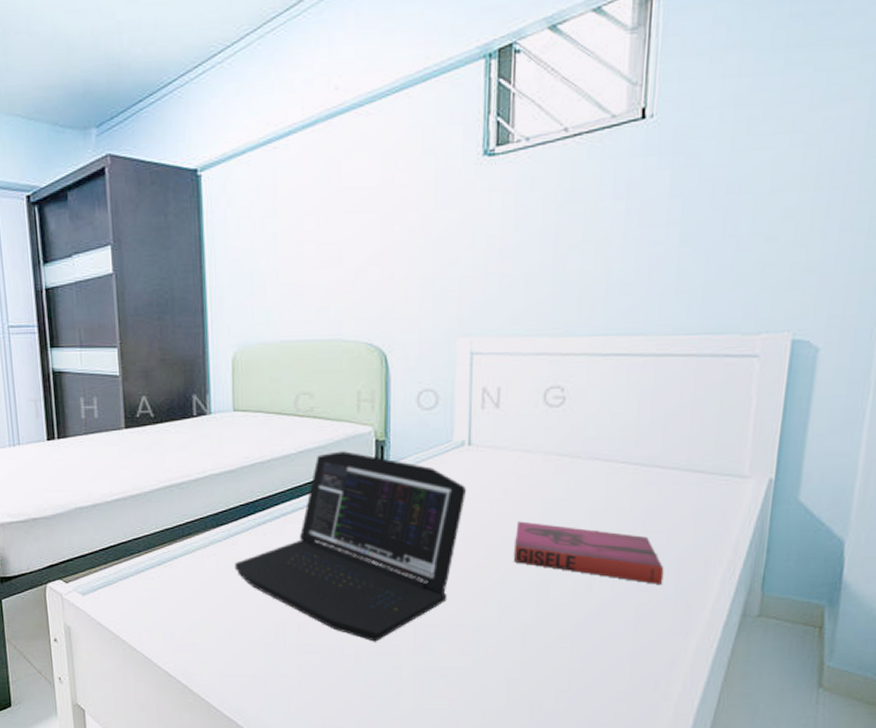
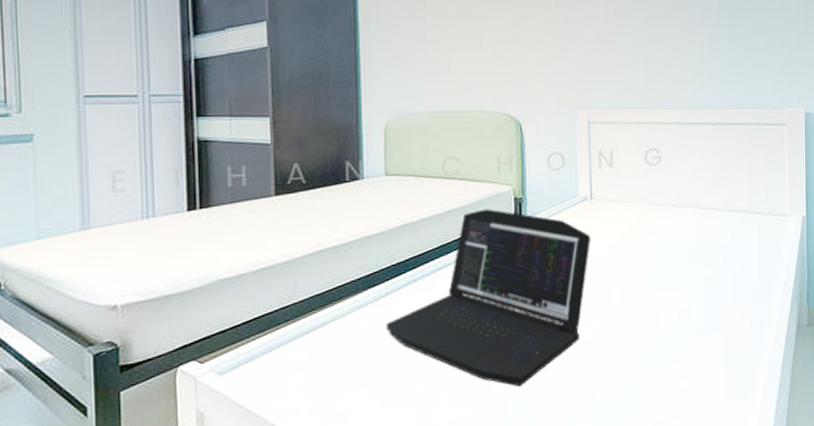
hardback book: present [514,521,664,584] -> none [631,262,742,307]

